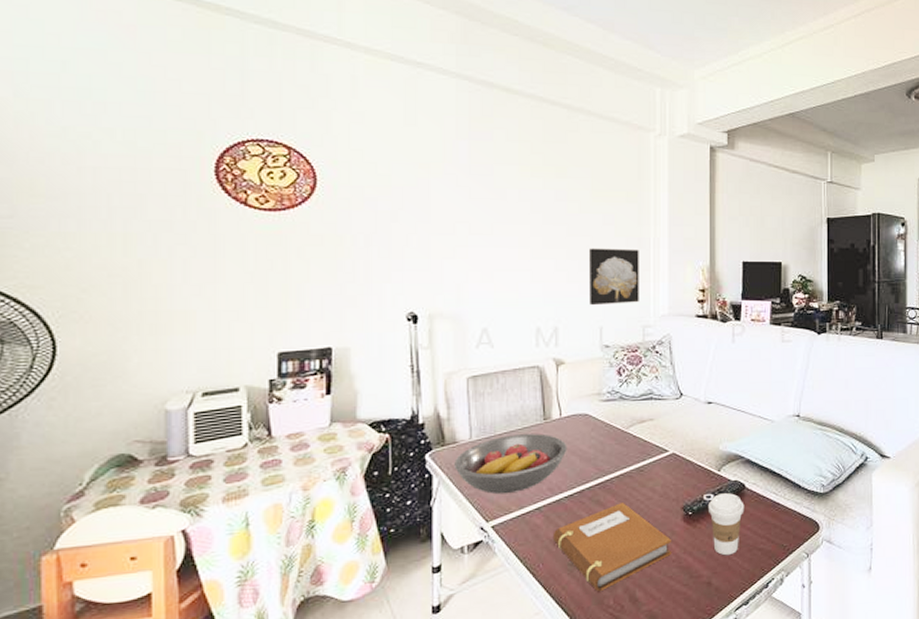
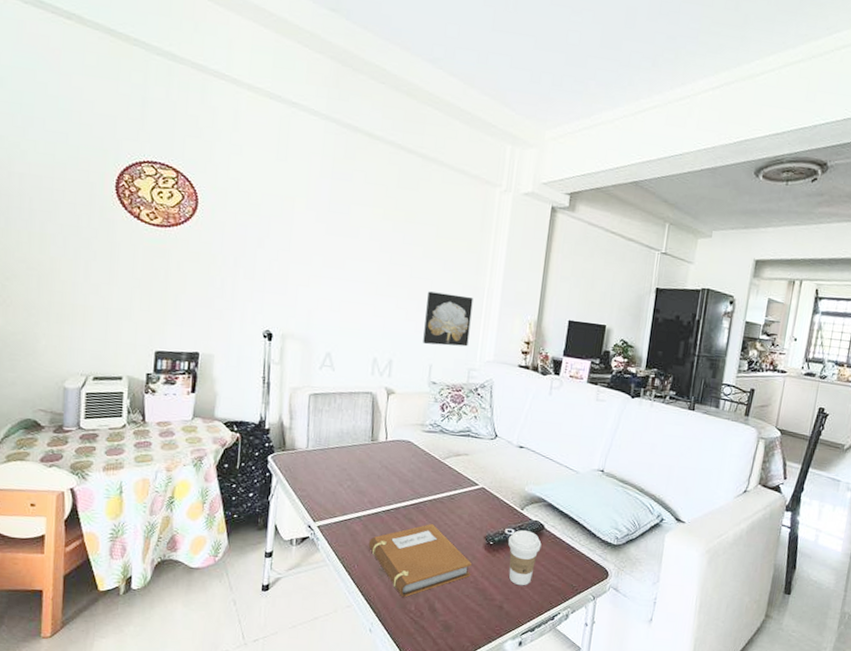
fruit bowl: present [454,433,567,495] -> none [291,449,390,501]

